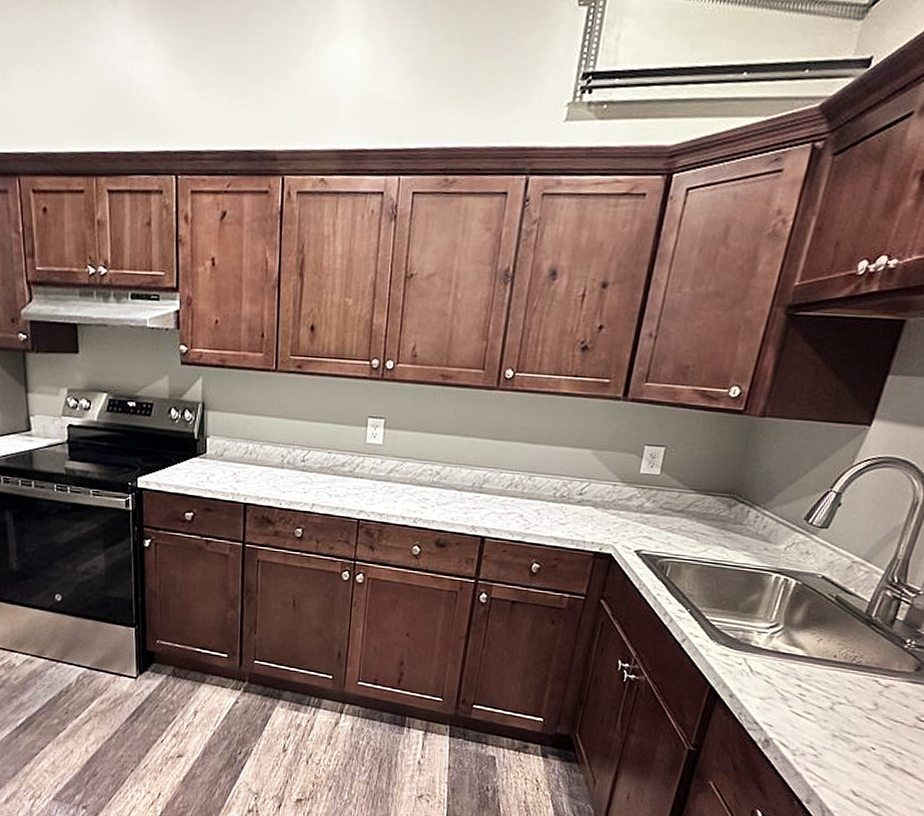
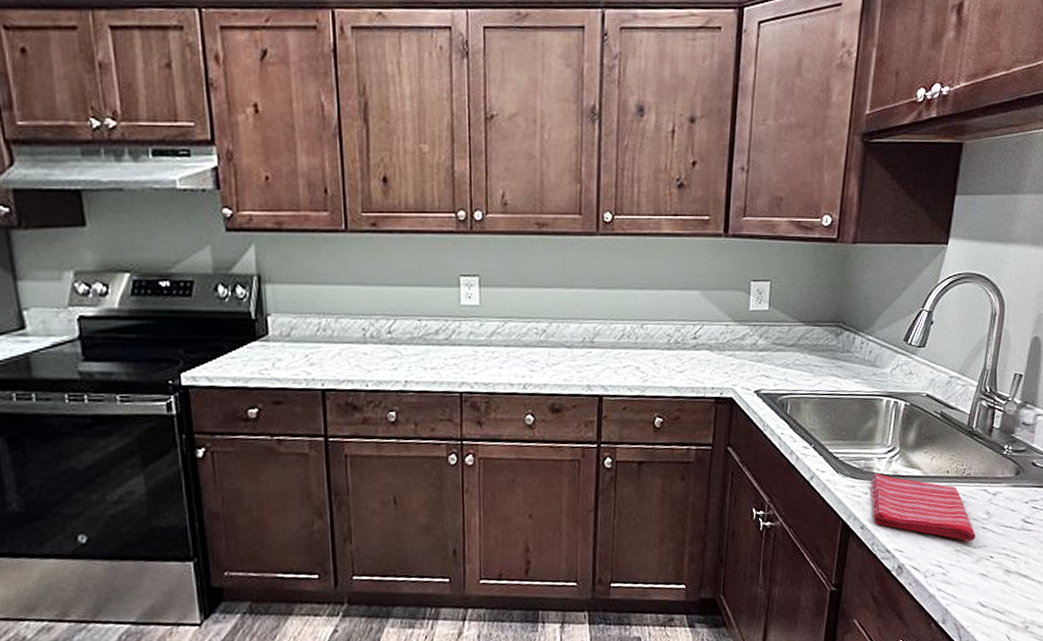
dish towel: none [744,645,859,729] -> present [871,472,976,541]

